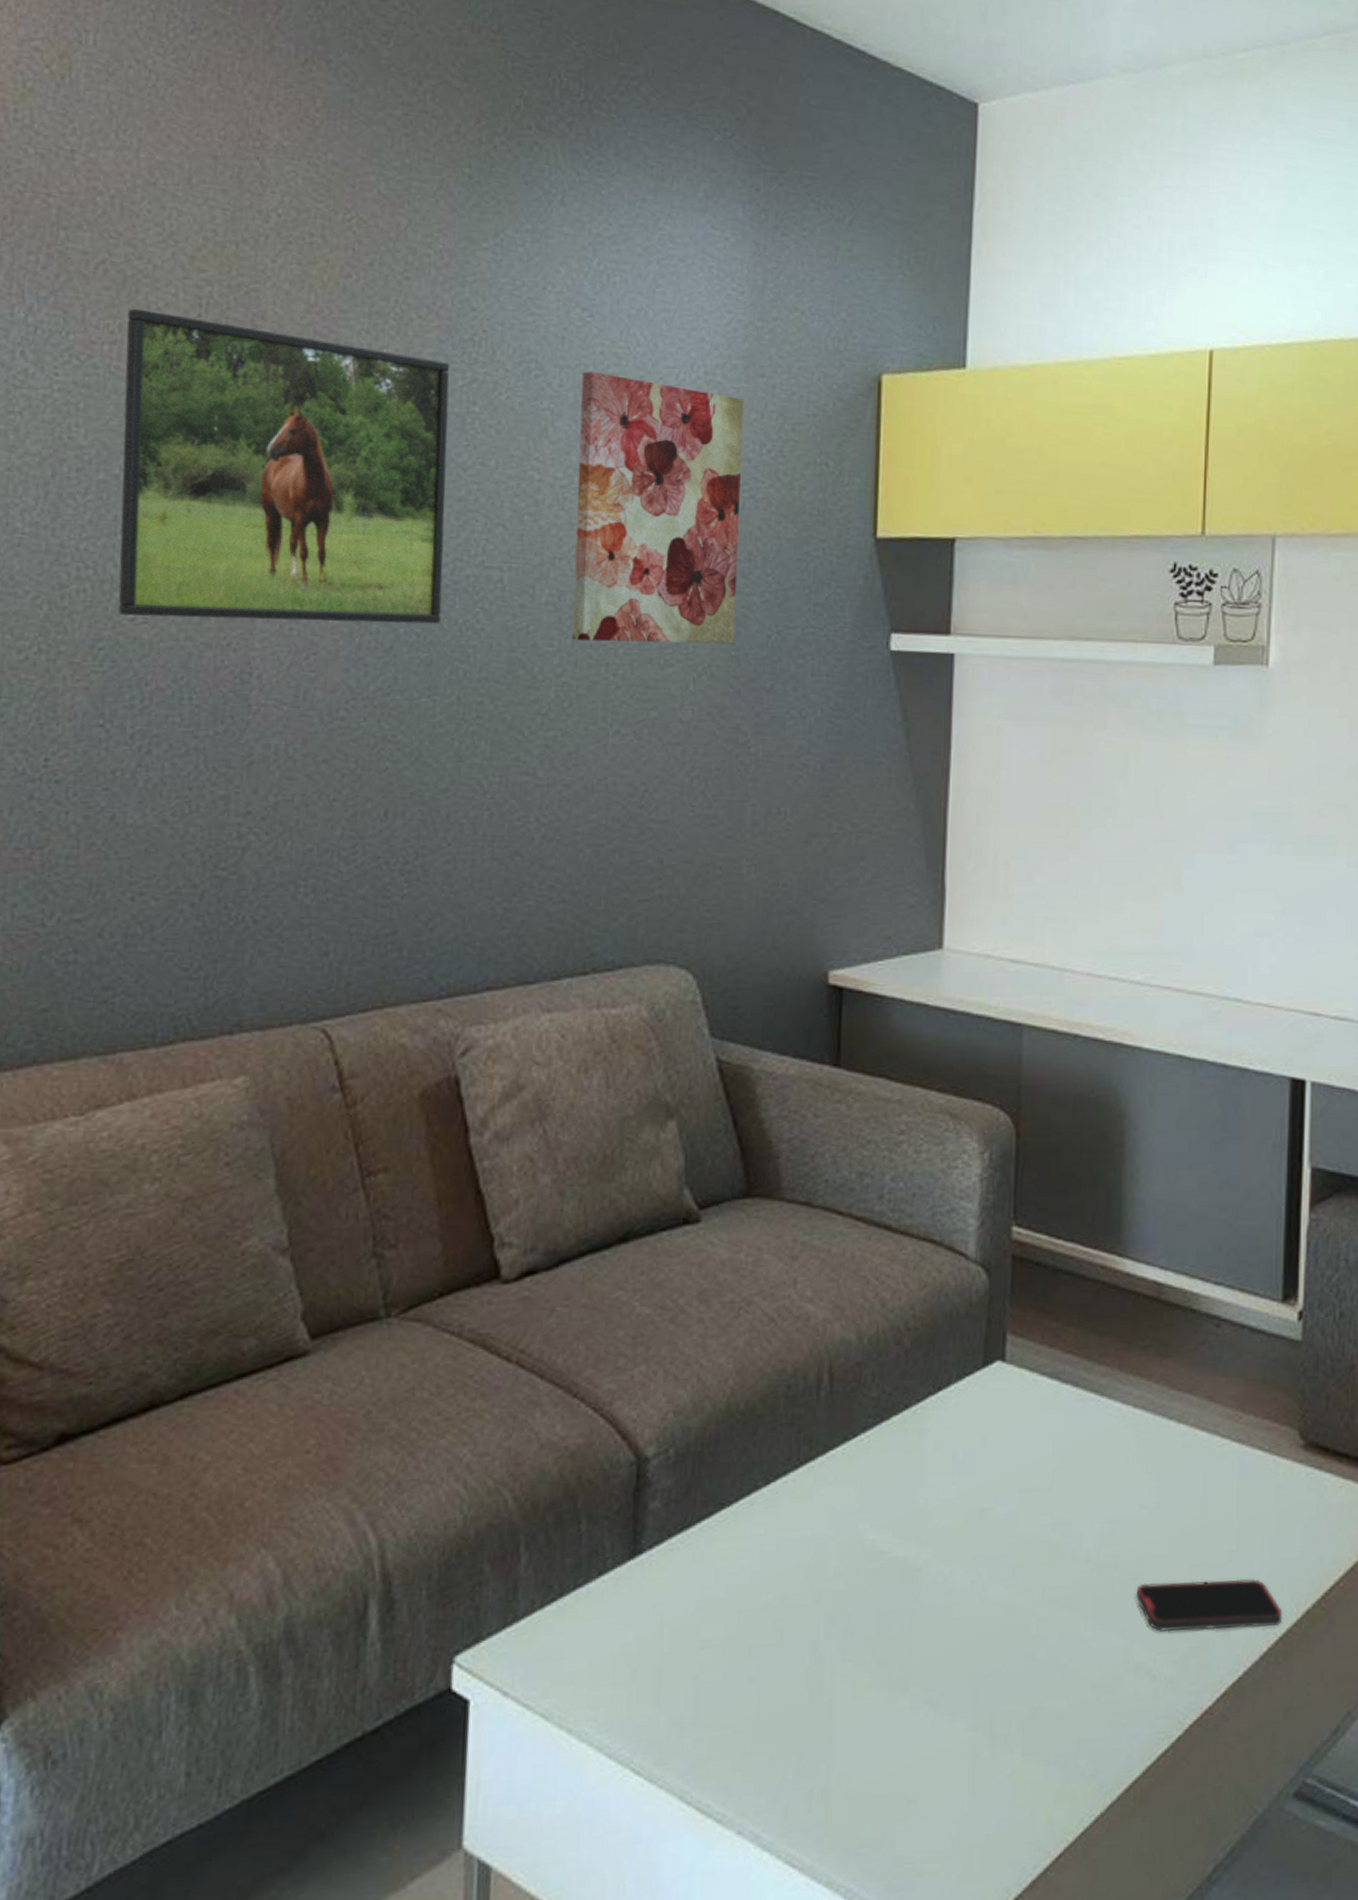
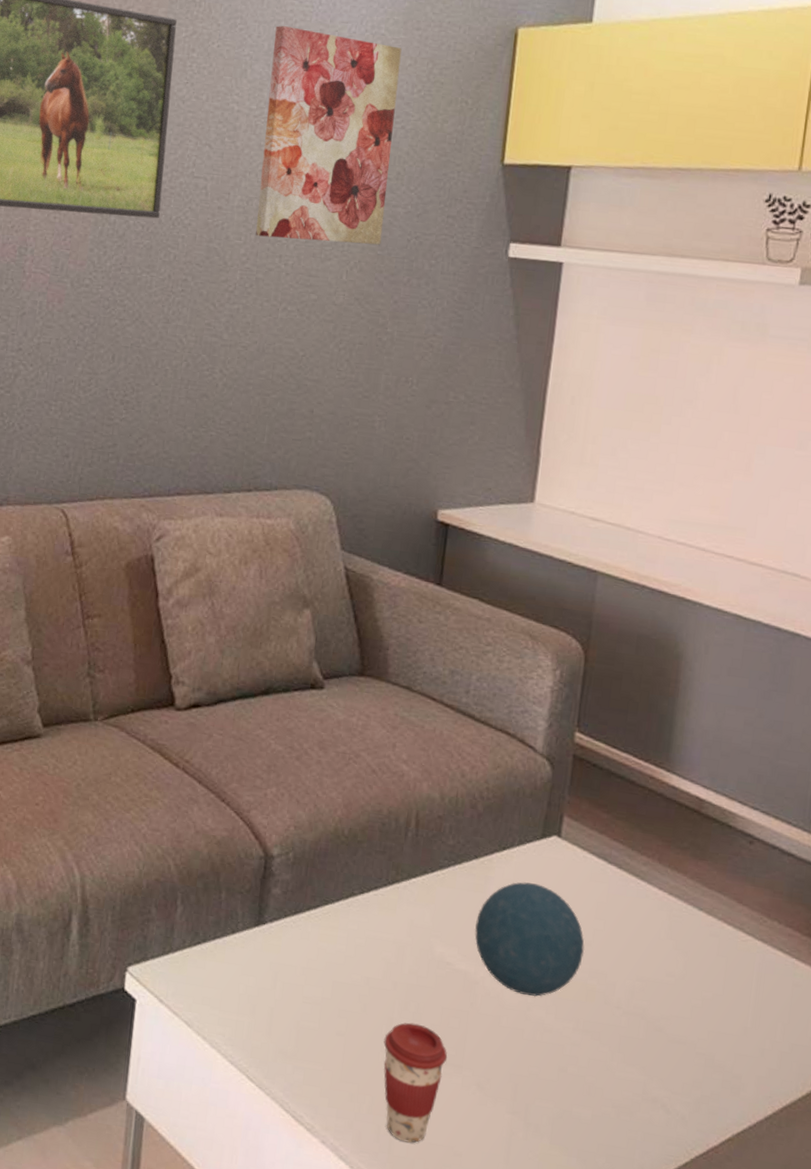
coffee cup: none [809,1641,891,1804] -> present [383,1022,448,1143]
decorative orb: none [912,1426,1043,1572] -> present [475,882,585,997]
smartphone: present [1136,1578,1283,1632] -> none [657,1035,789,1097]

